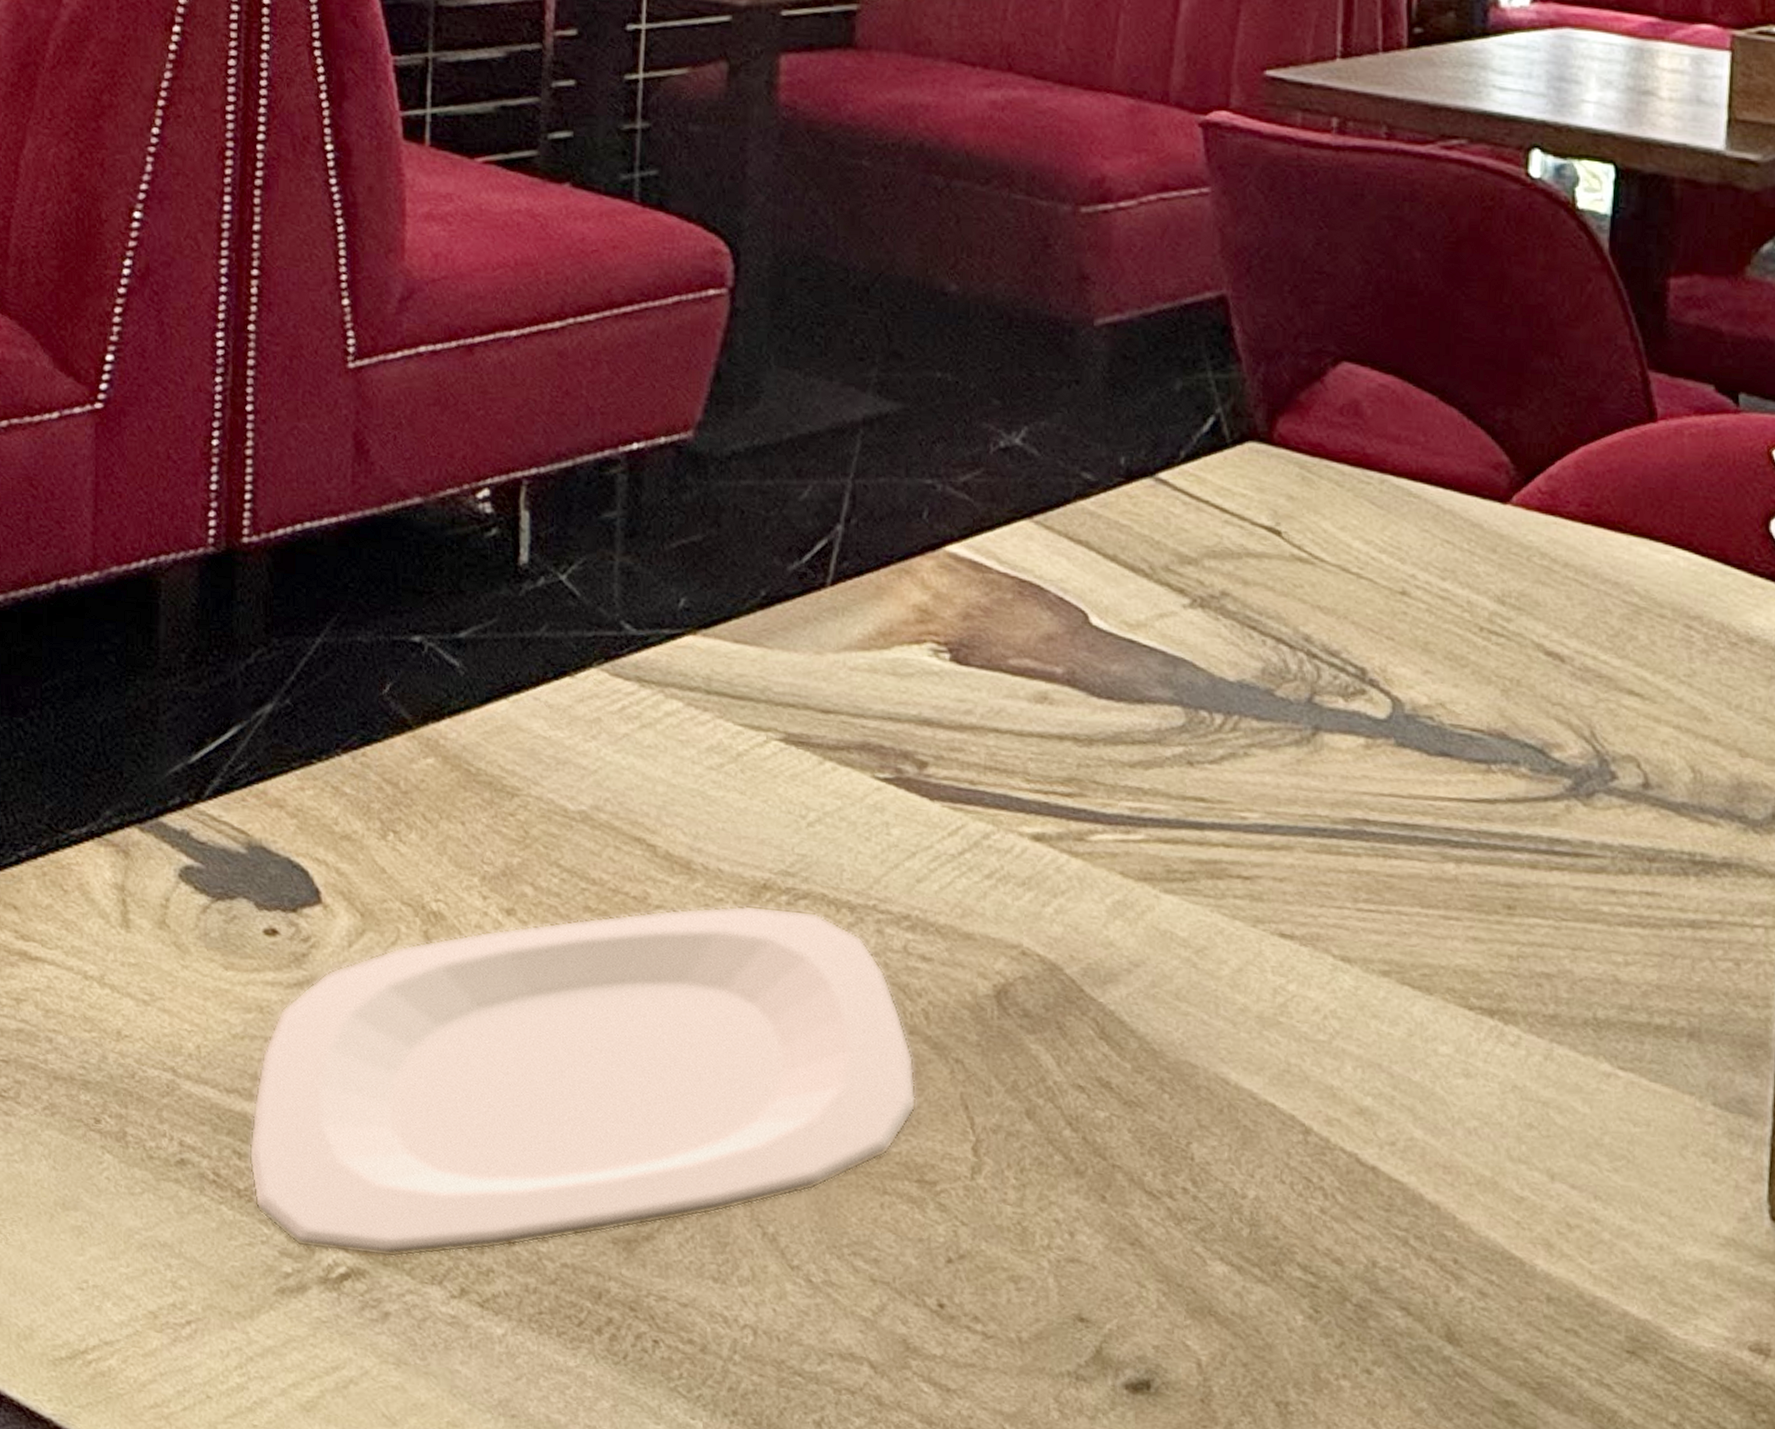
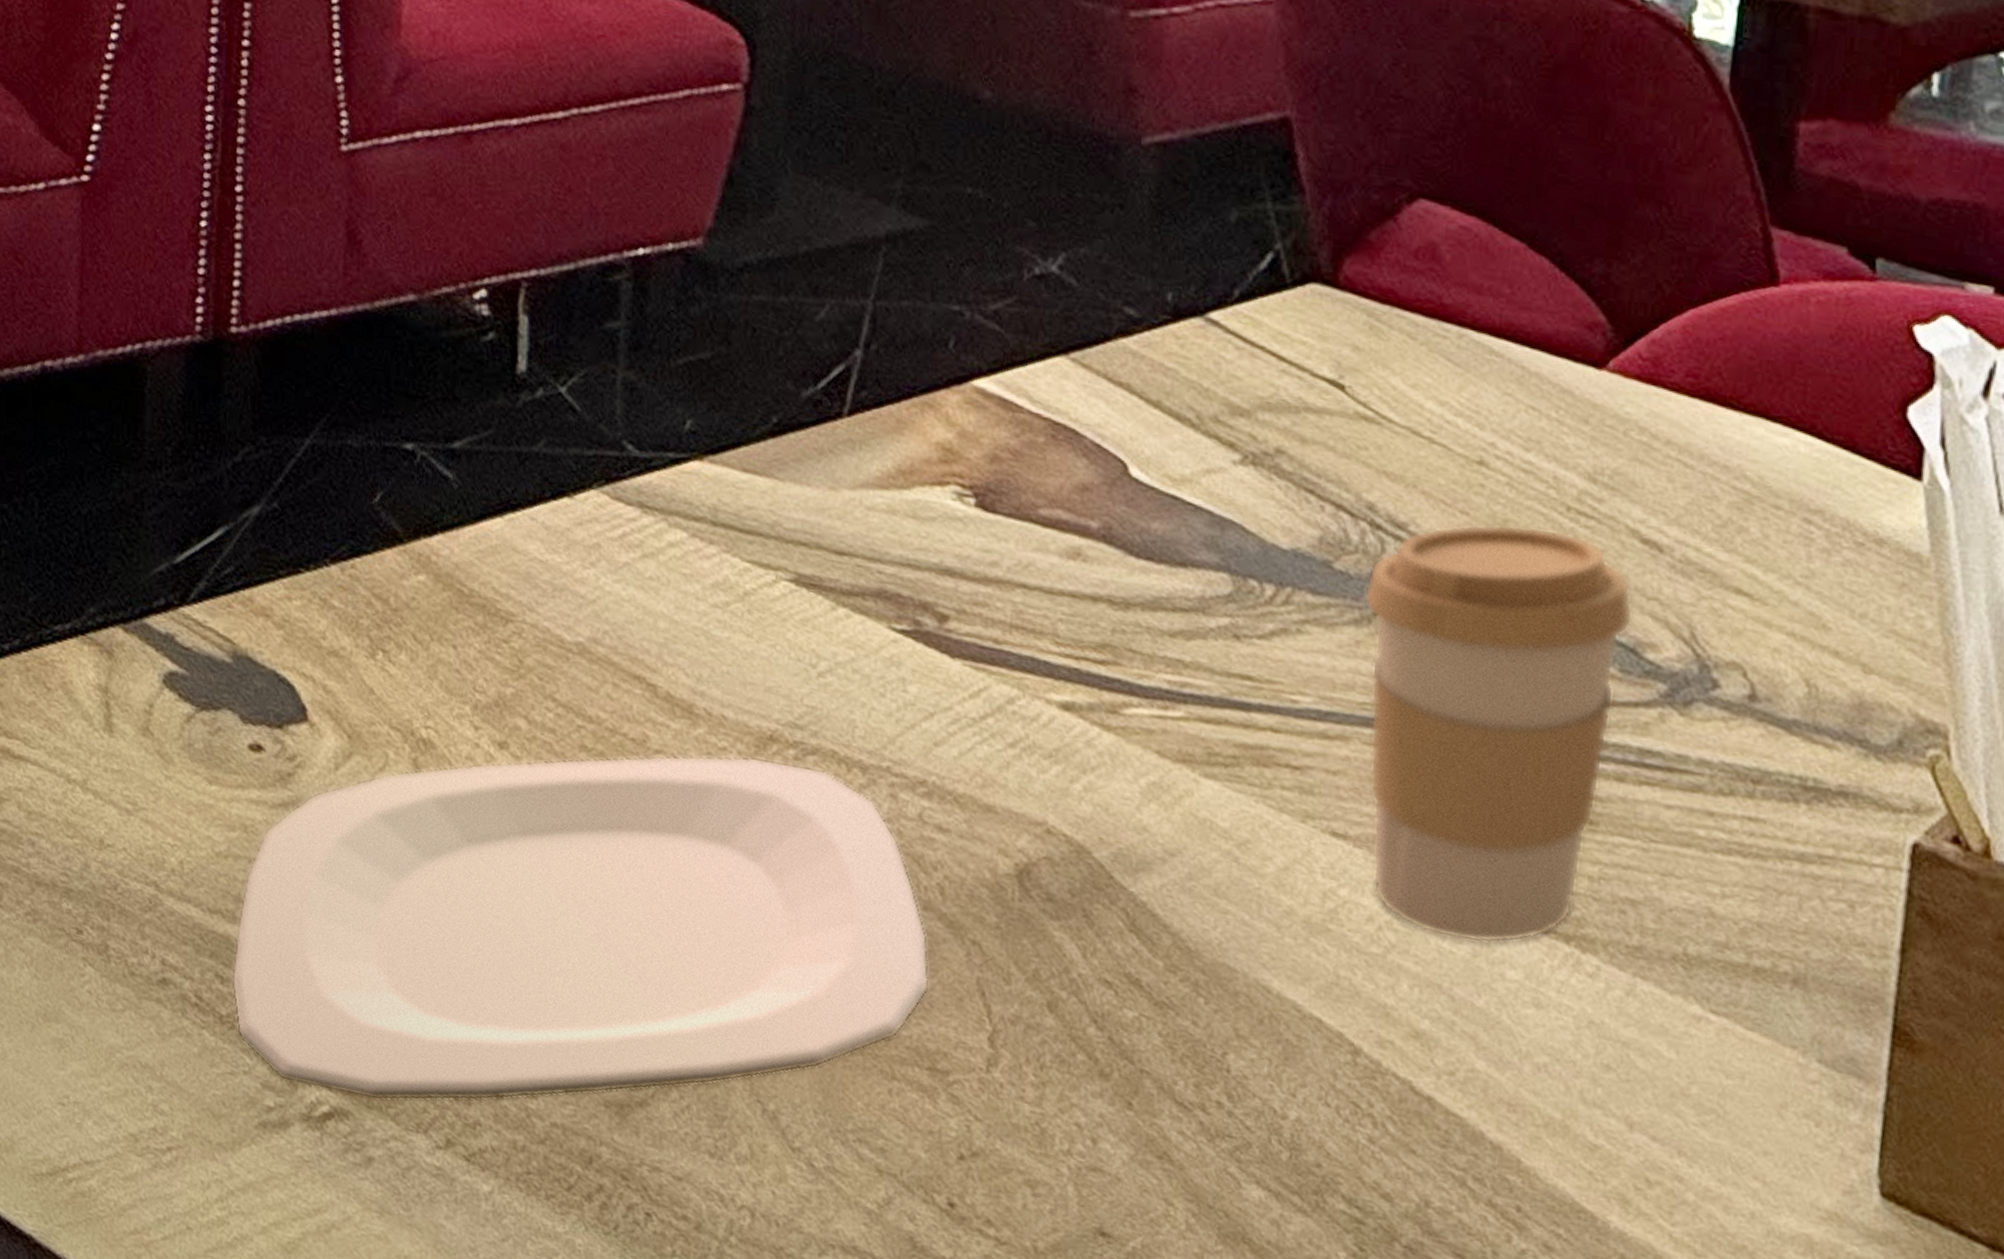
coffee cup: none [1303,646,1541,1024] -> present [1364,523,1634,944]

